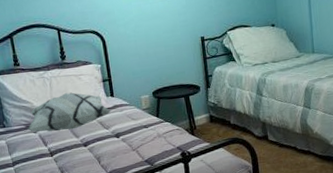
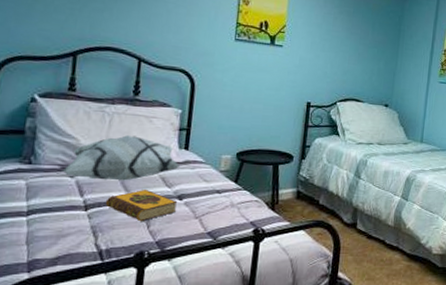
hardback book: none [63,133,118,159] -> present [105,189,178,222]

